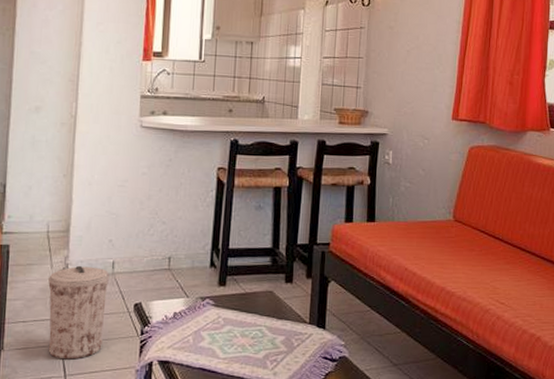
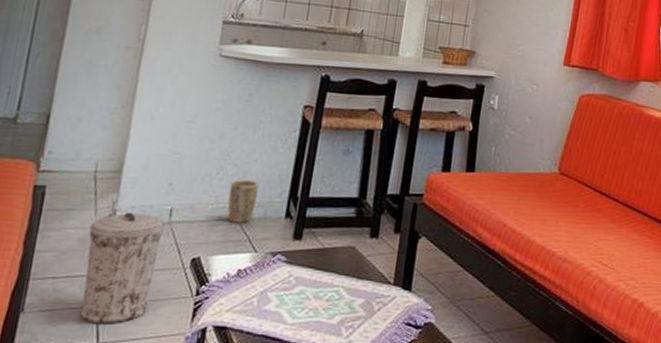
plant pot: none [160,235,185,273] -> present [227,180,259,223]

